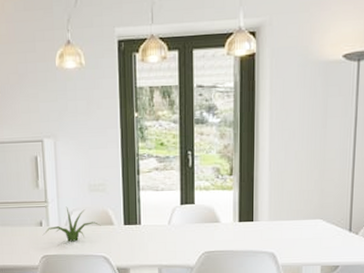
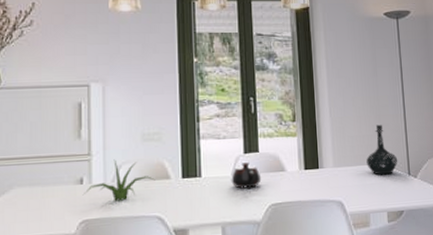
teapot: none [168,212,196,237] -> present [231,161,262,189]
bottle: none [304,179,340,230] -> present [366,124,398,175]

